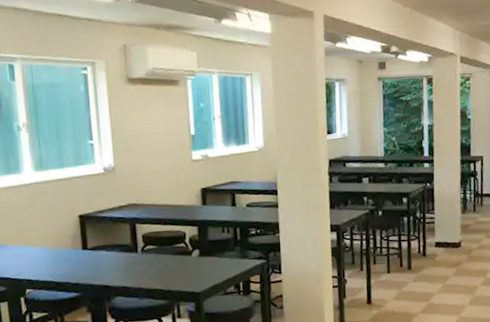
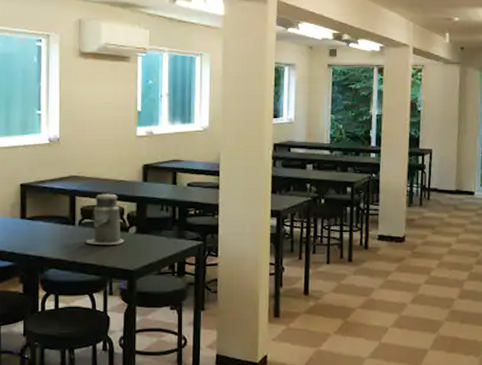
canister: none [150,215,189,270] -> present [86,190,125,246]

